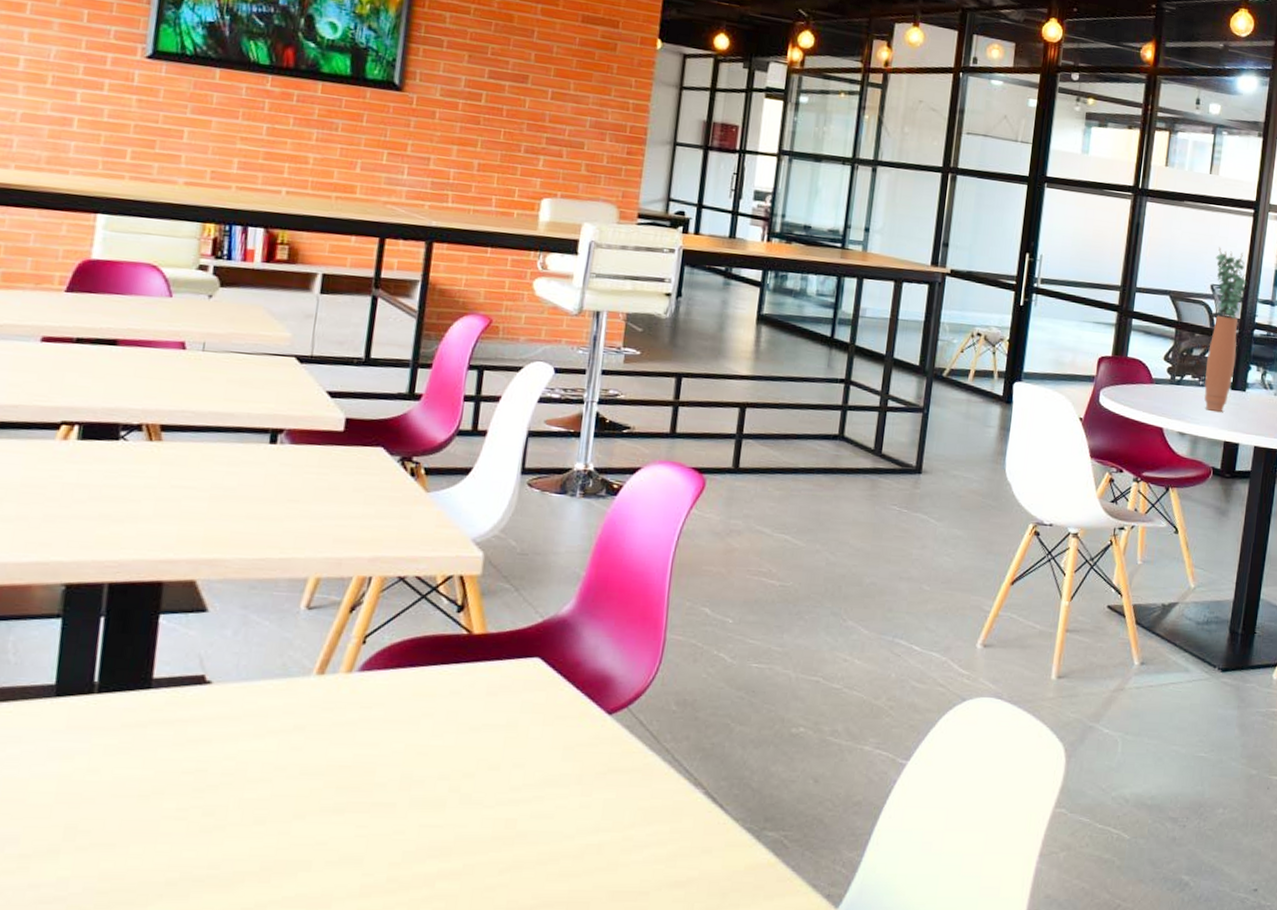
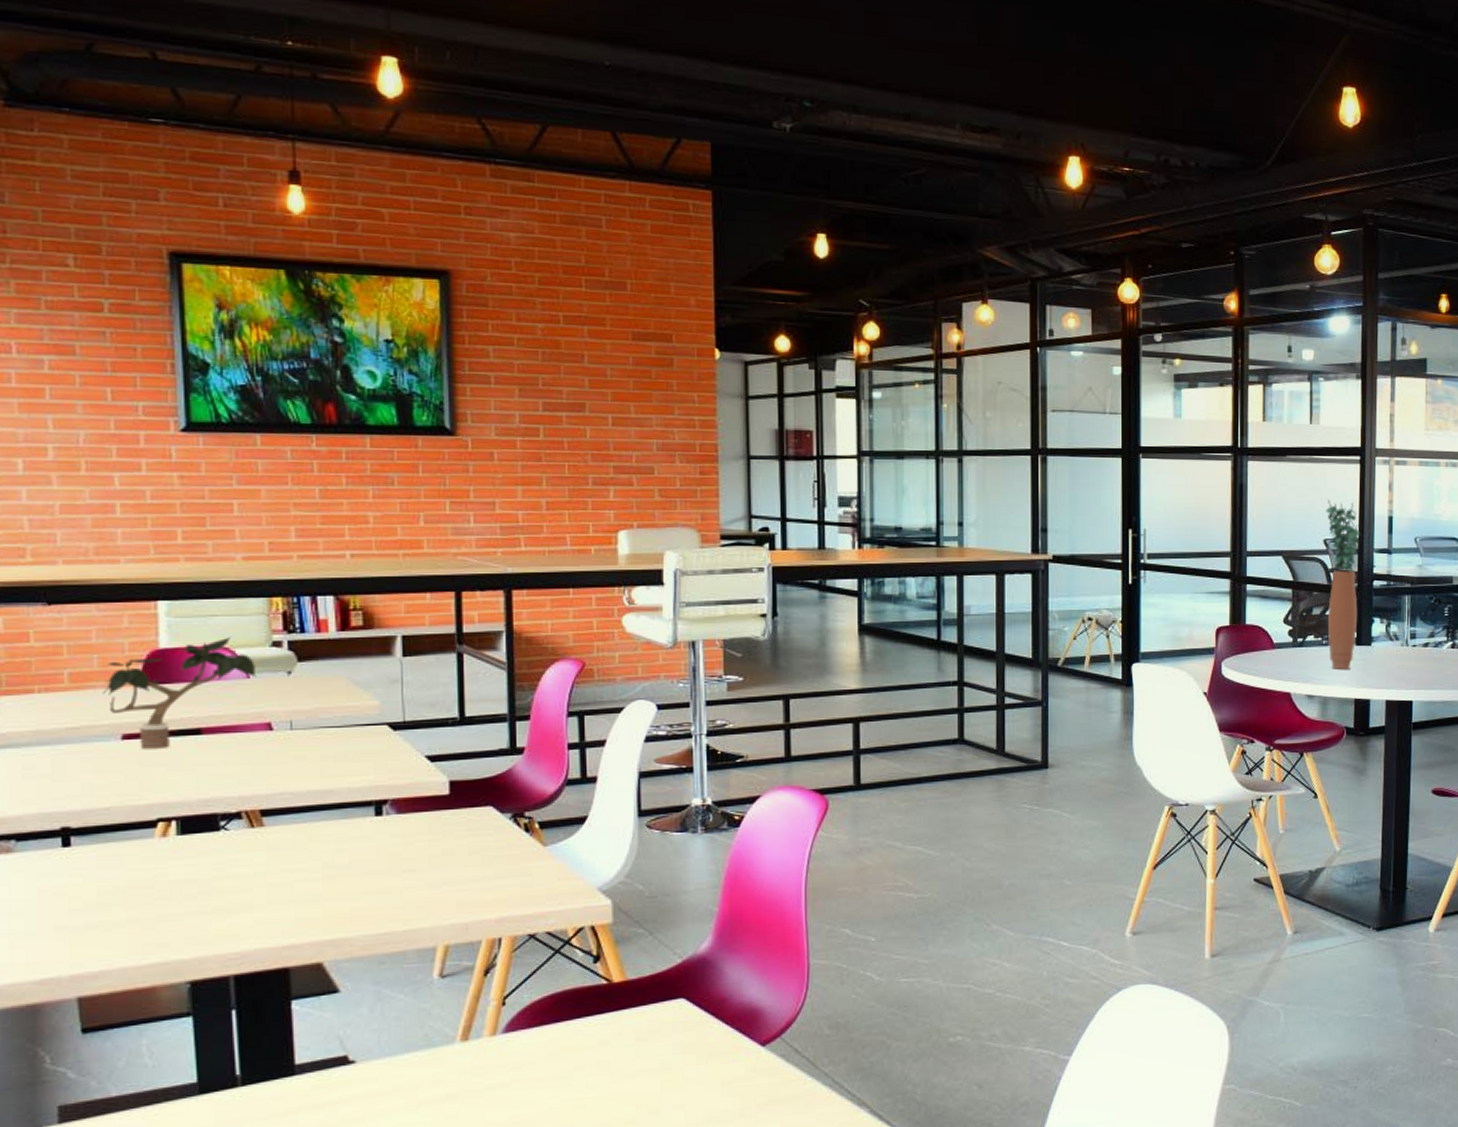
potted plant: none [30,255,179,356] -> present [103,637,257,750]

